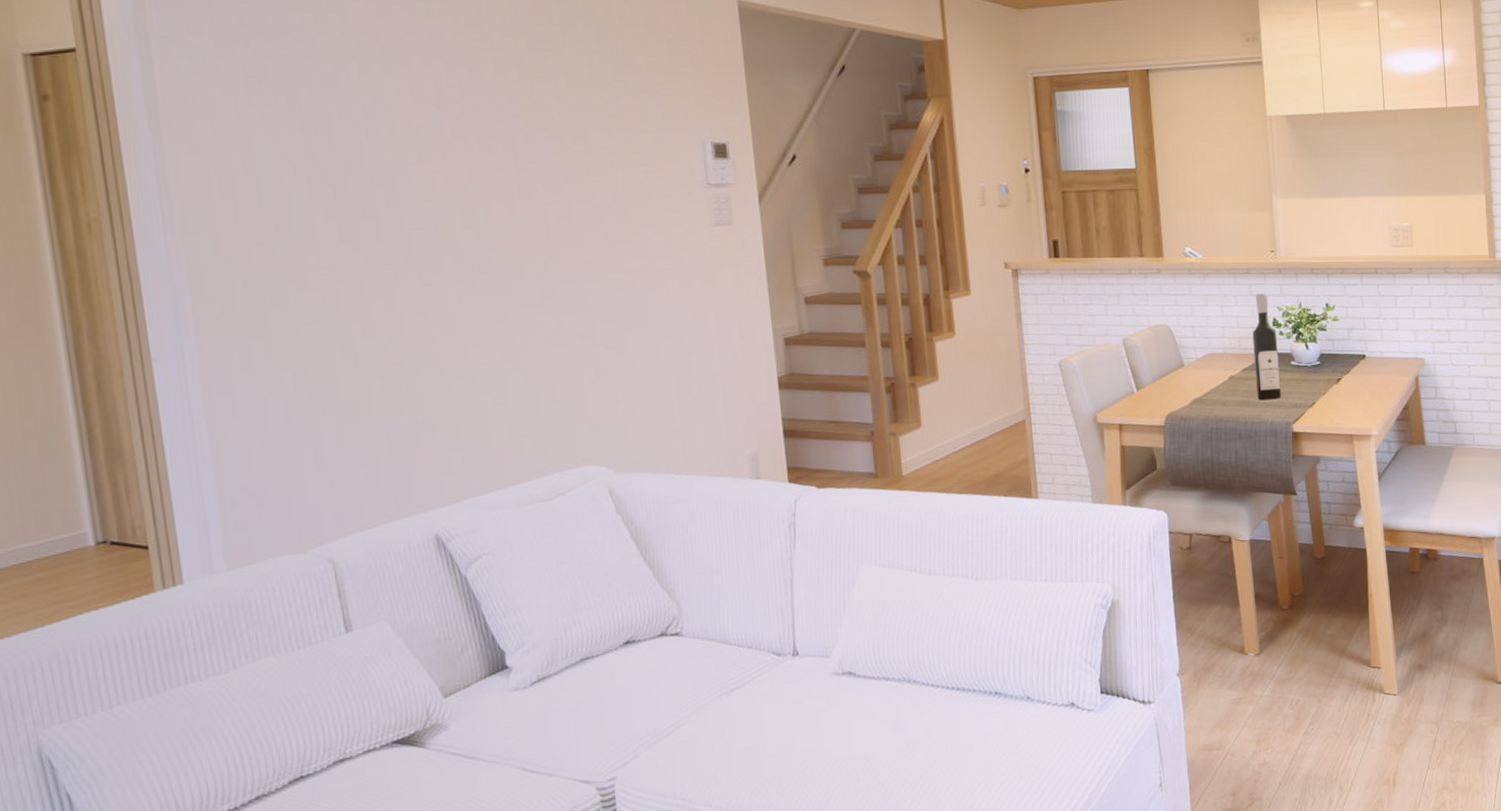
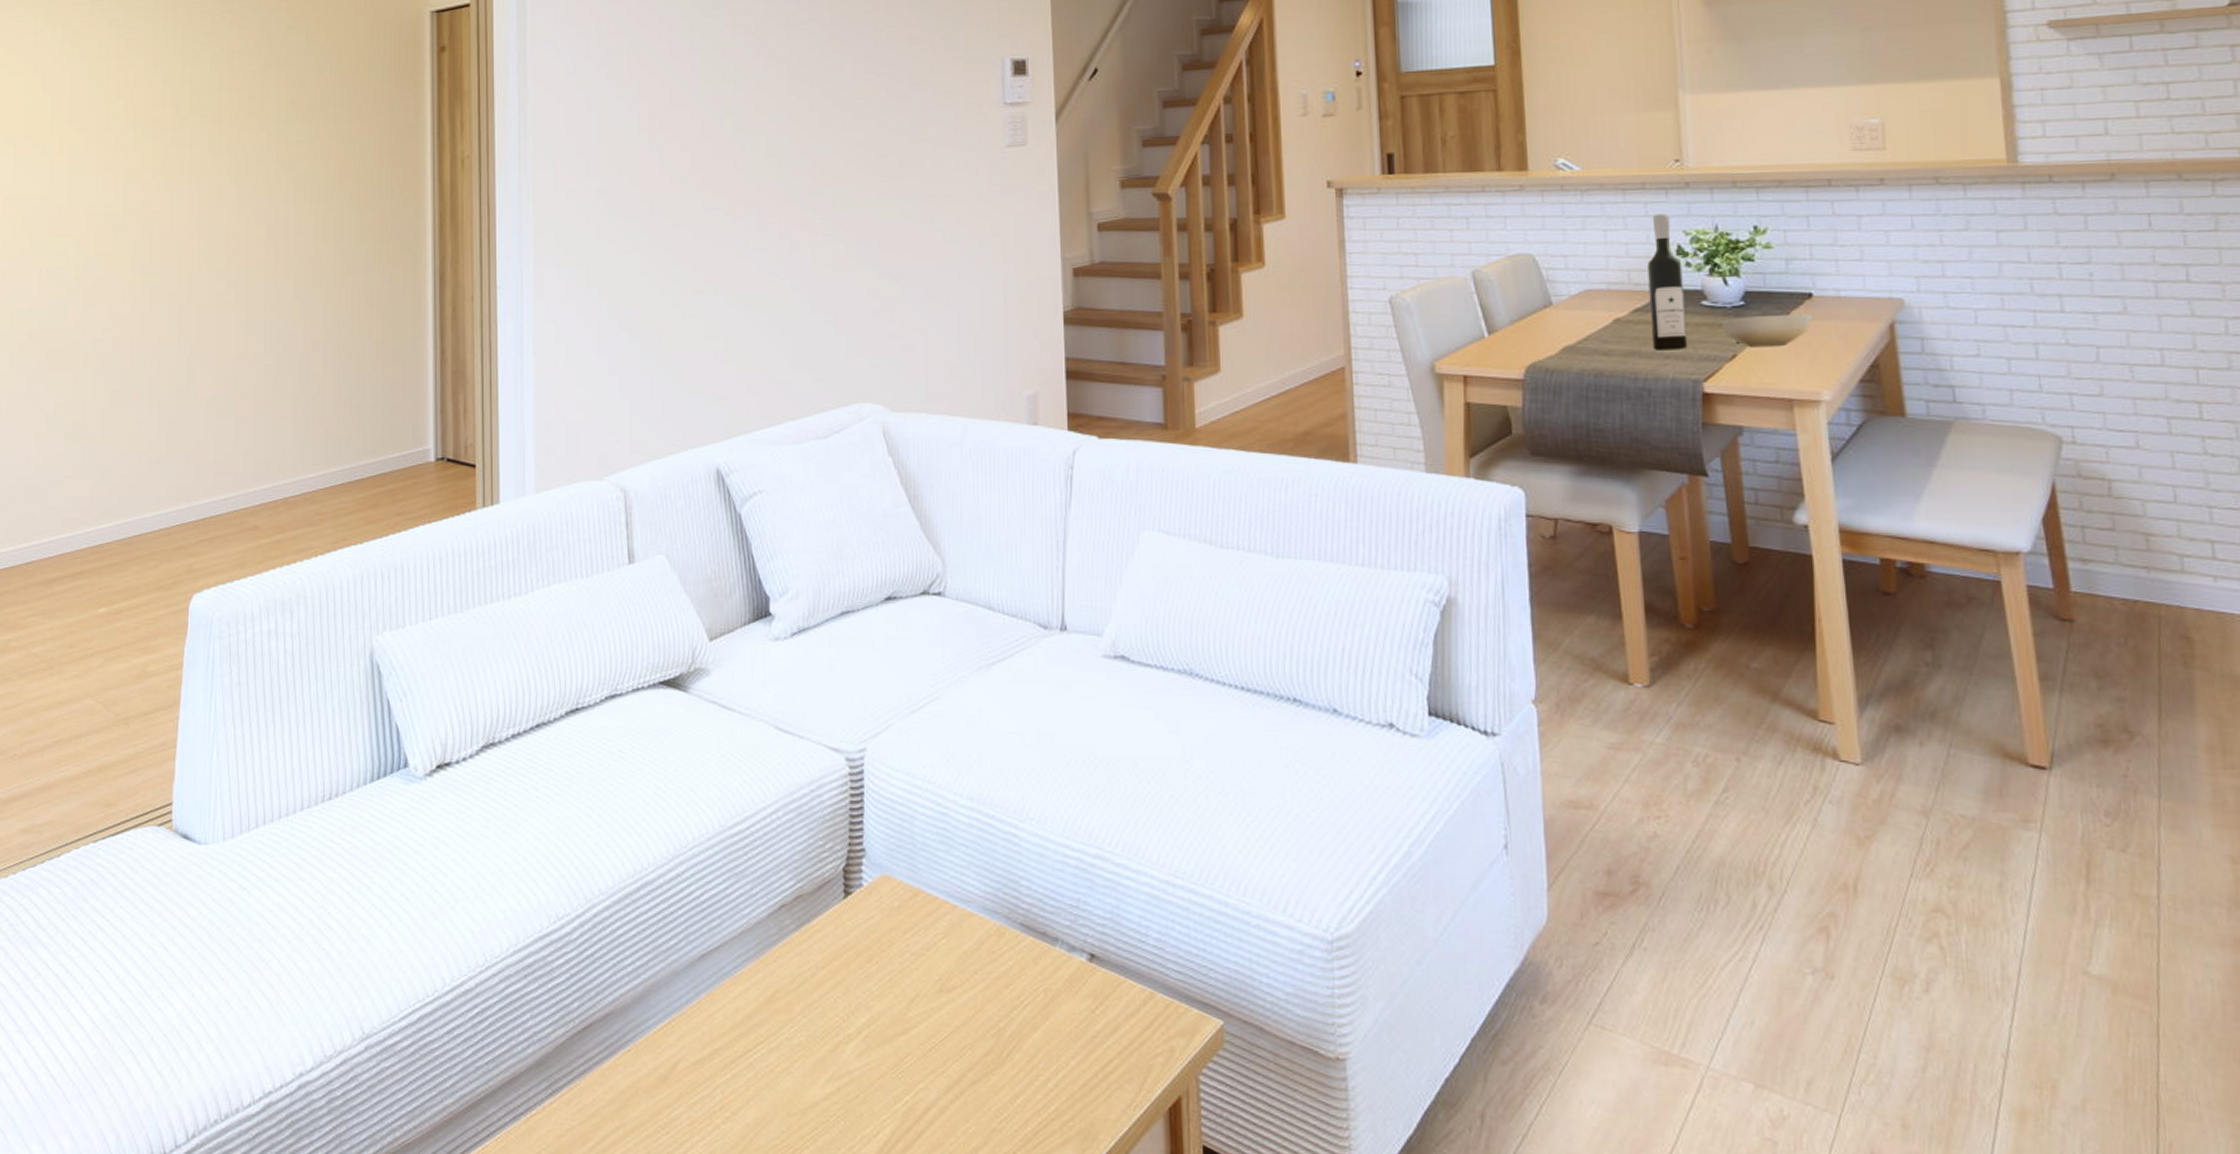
bowl: none [1304,370,1366,397] -> present [1720,313,1813,348]

